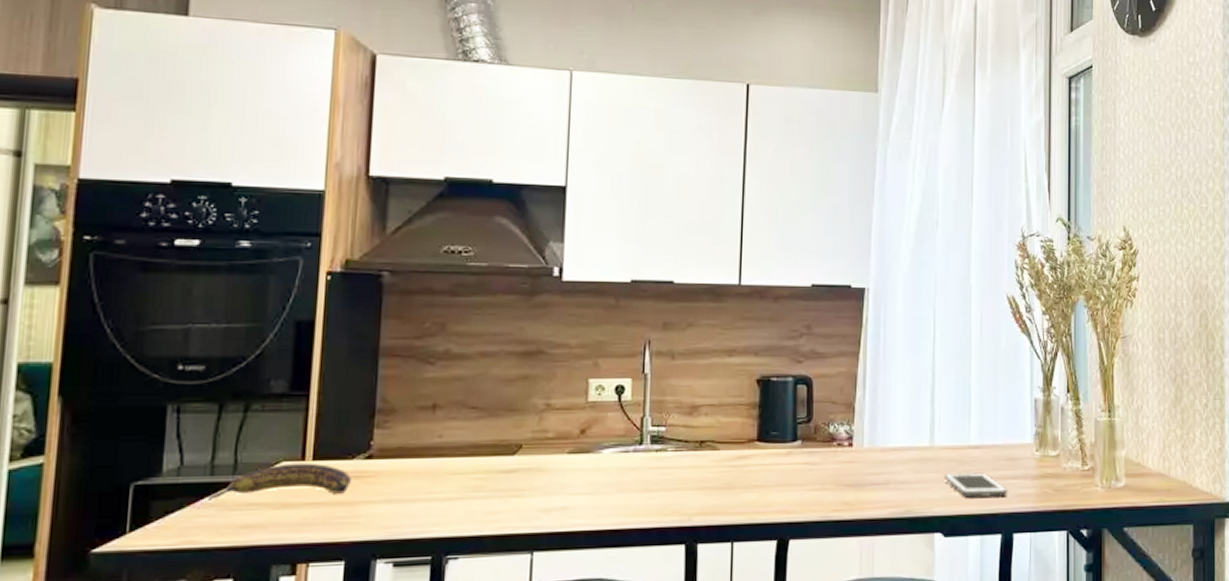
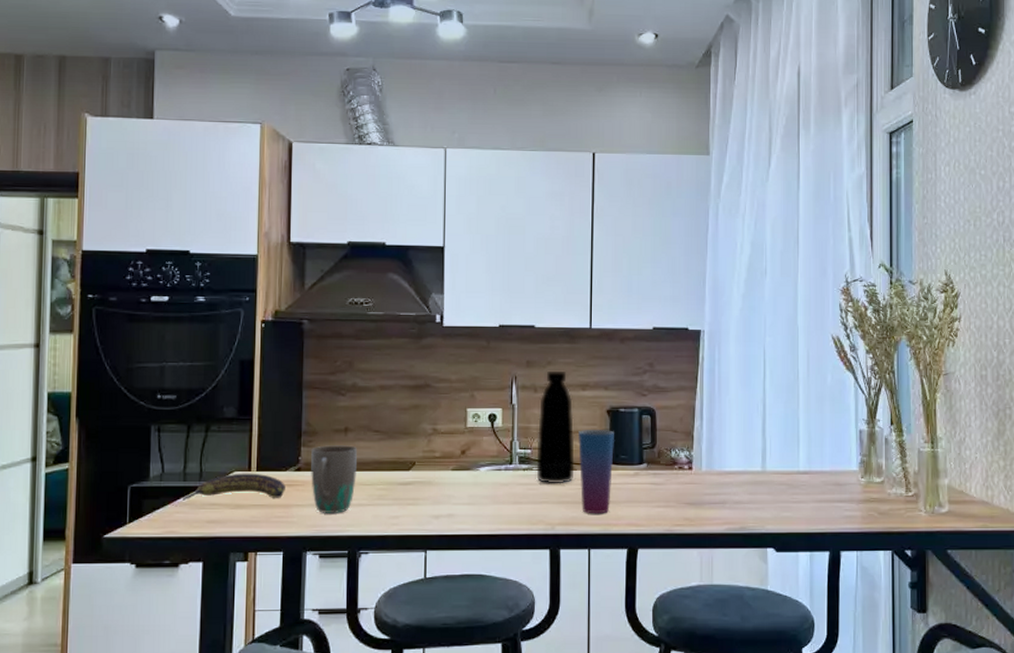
mug: none [385,426,448,511] -> present [311,445,357,513]
bottle: none [671,335,718,468] -> present [536,372,575,484]
cup: none [722,402,764,501] -> present [578,430,614,514]
cell phone: present [943,471,1009,498] -> none [774,494,836,518]

